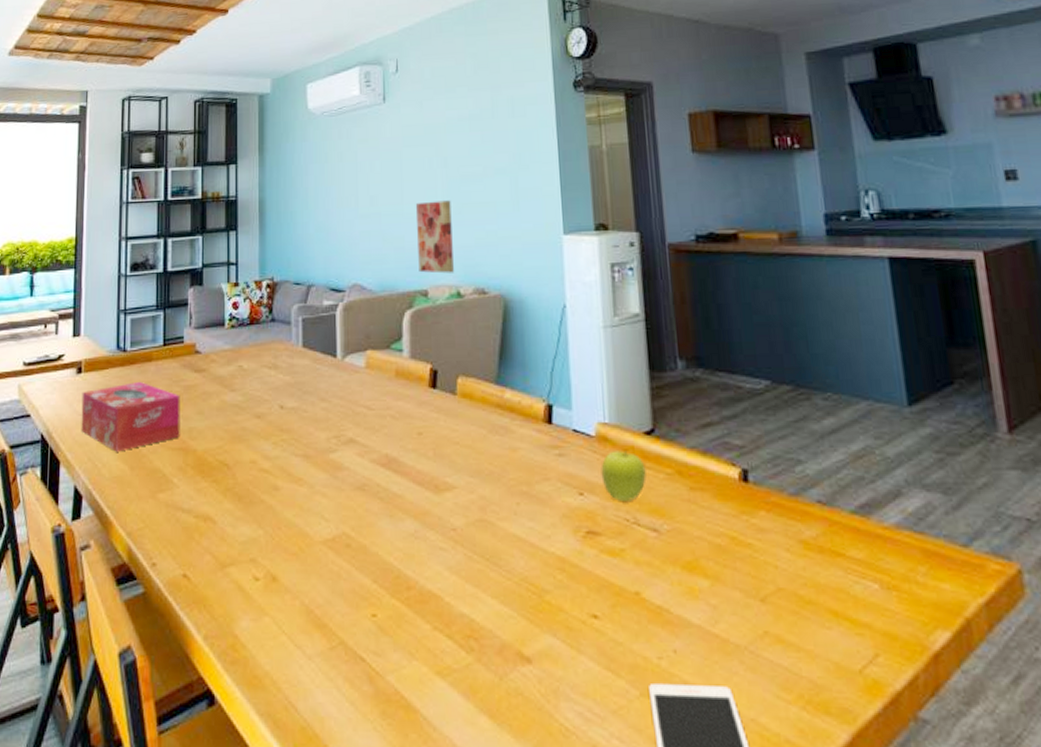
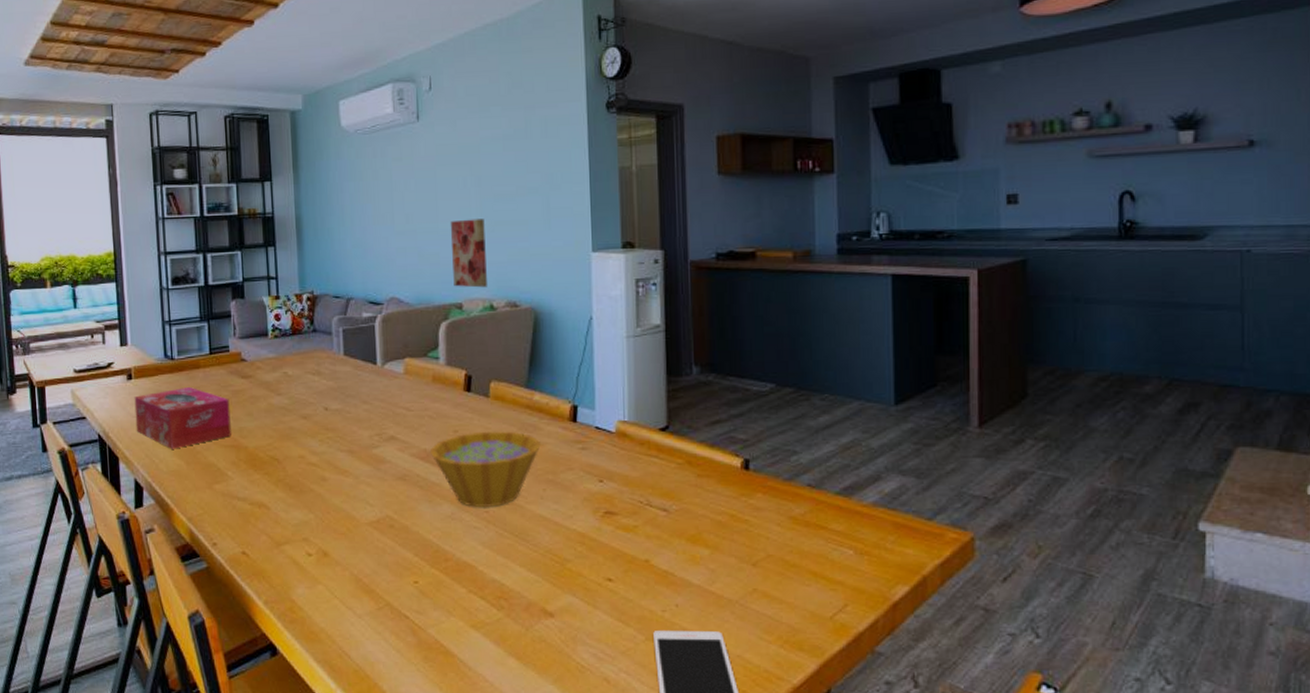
bowl: none [391,434,513,524] -> present [429,431,541,507]
fruit: present [601,450,647,501] -> none [619,444,660,486]

